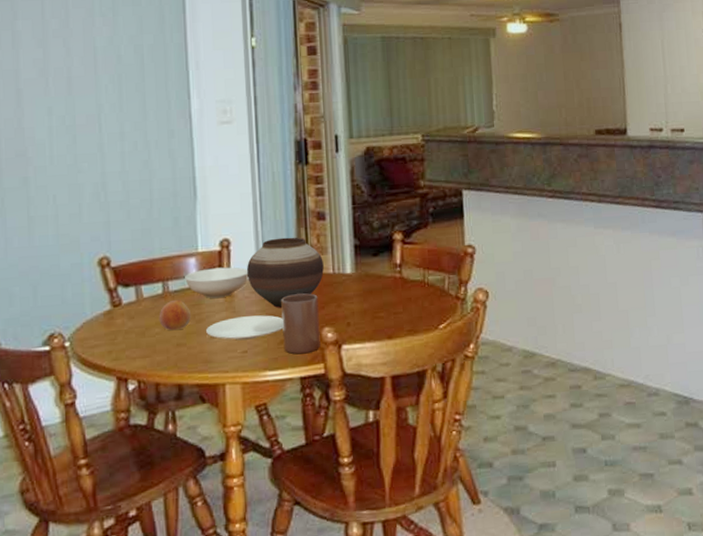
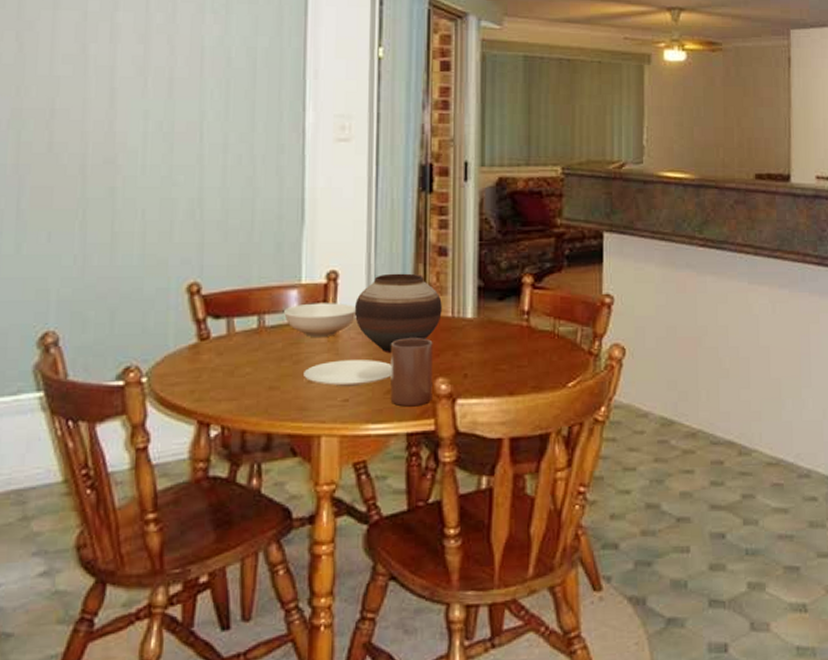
fruit: present [159,299,191,331] -> none [251,336,287,372]

